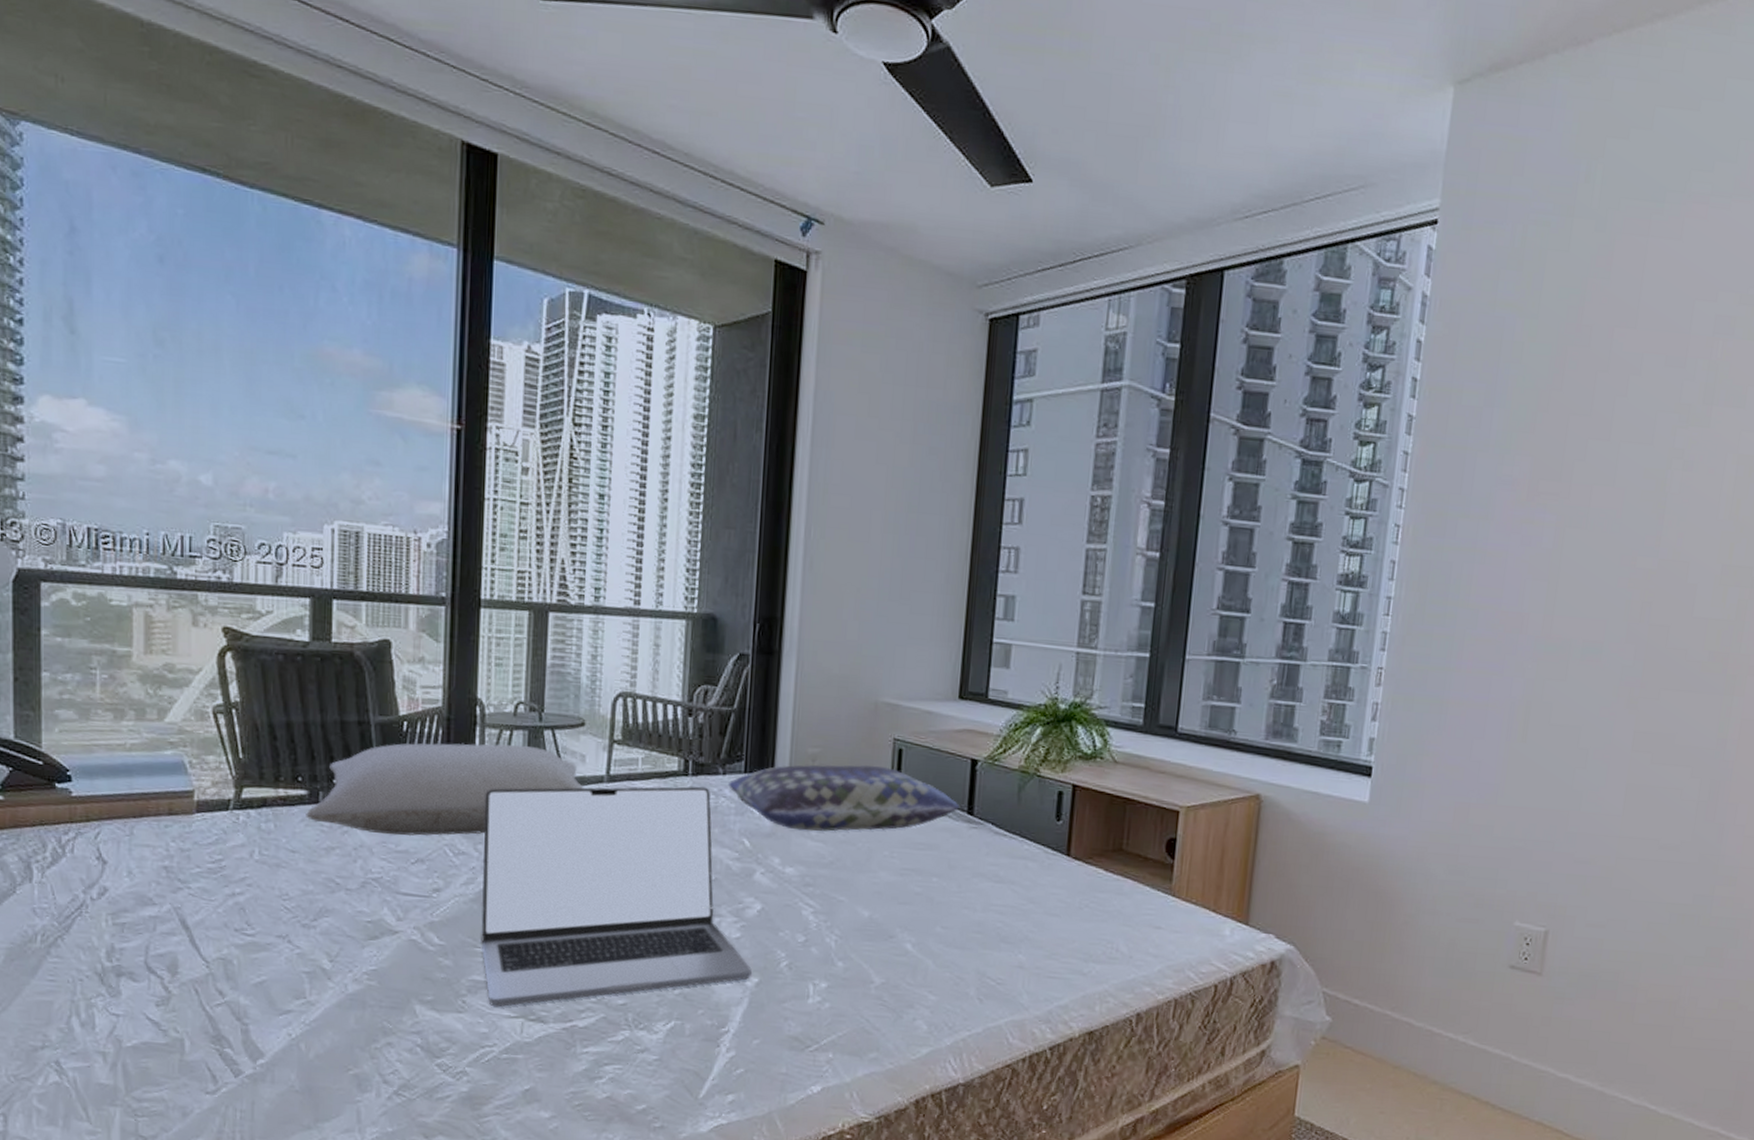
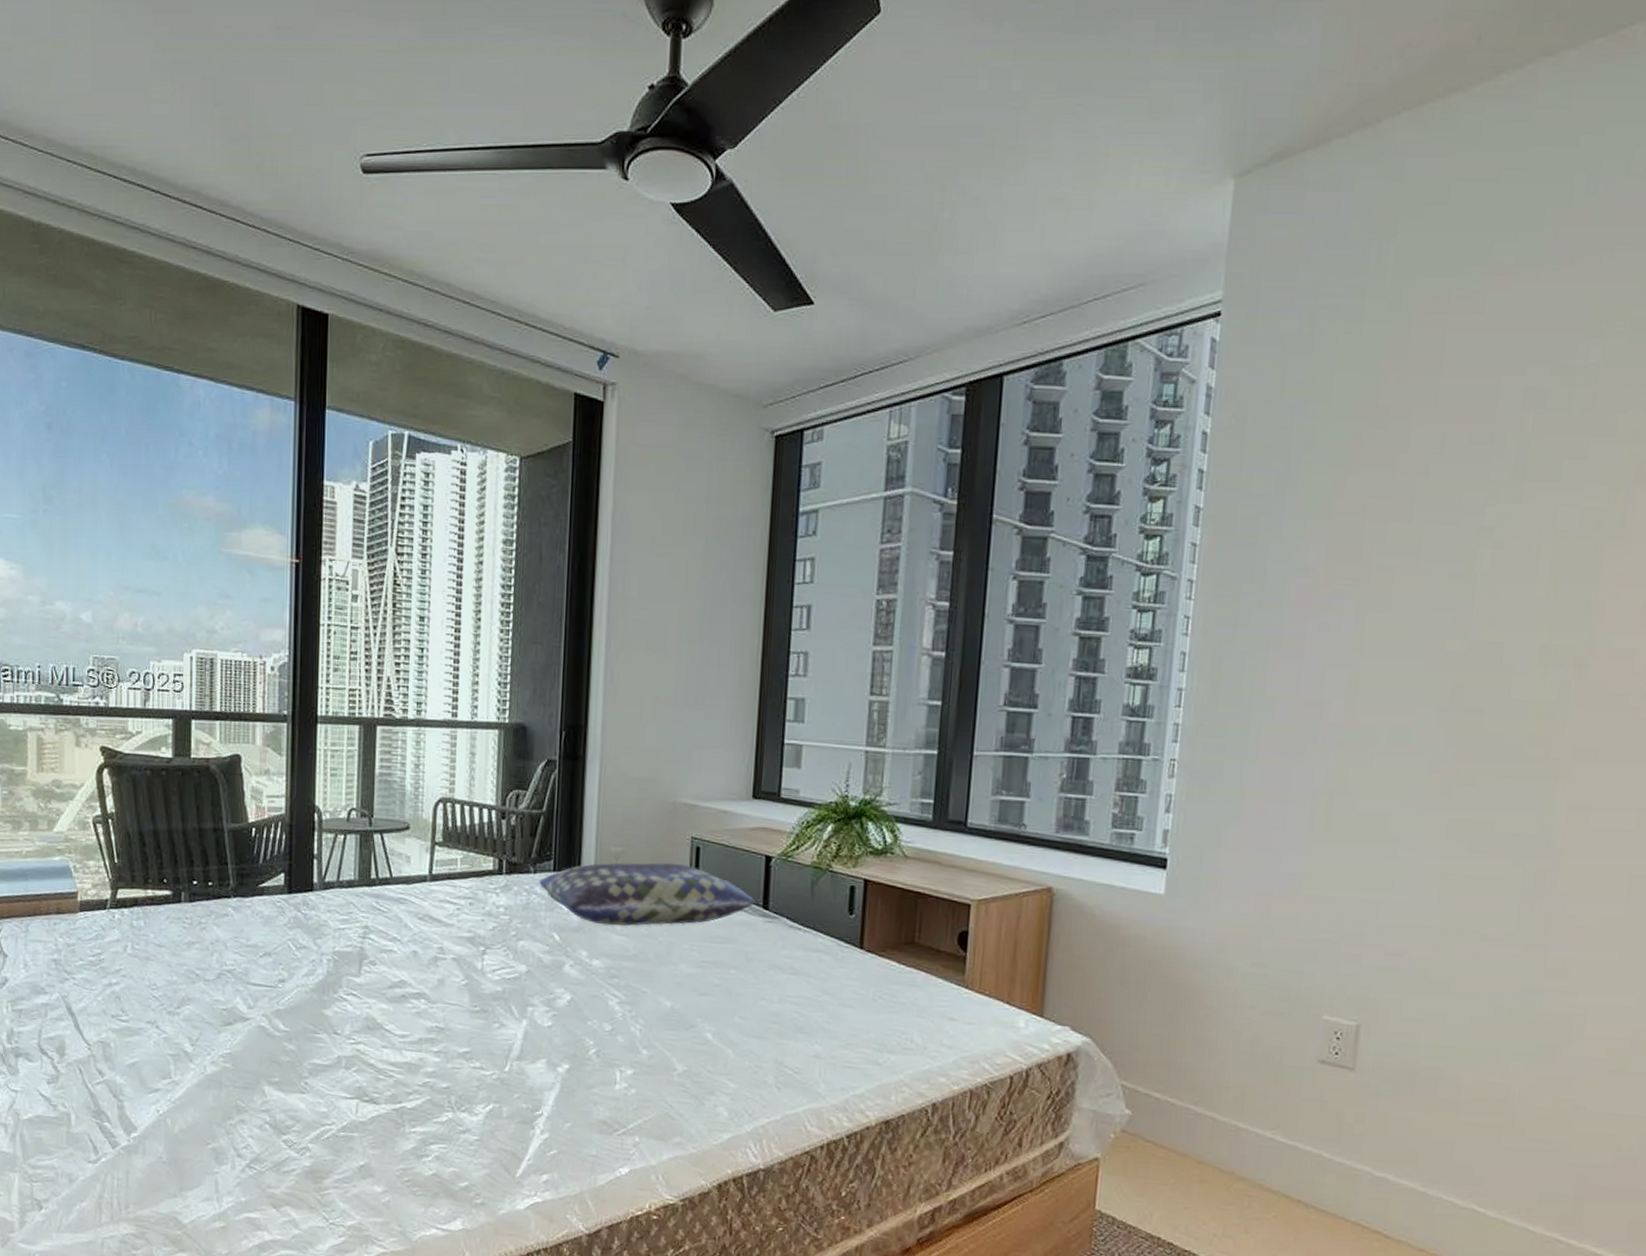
pillow: present [306,743,584,837] -> none [170,846,410,932]
laptop: present [481,786,752,1007] -> none [320,884,563,1089]

